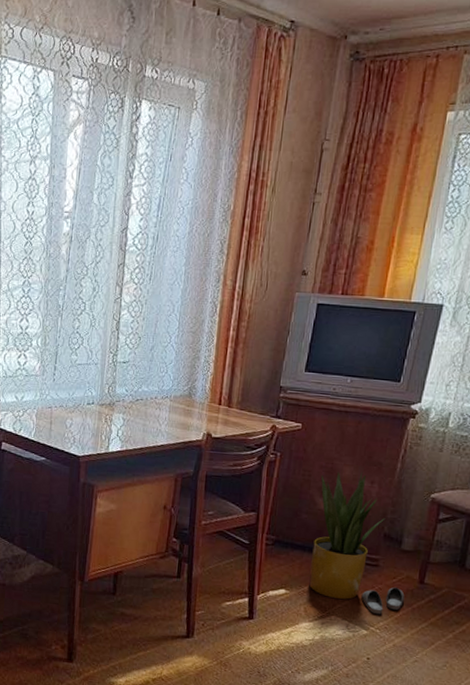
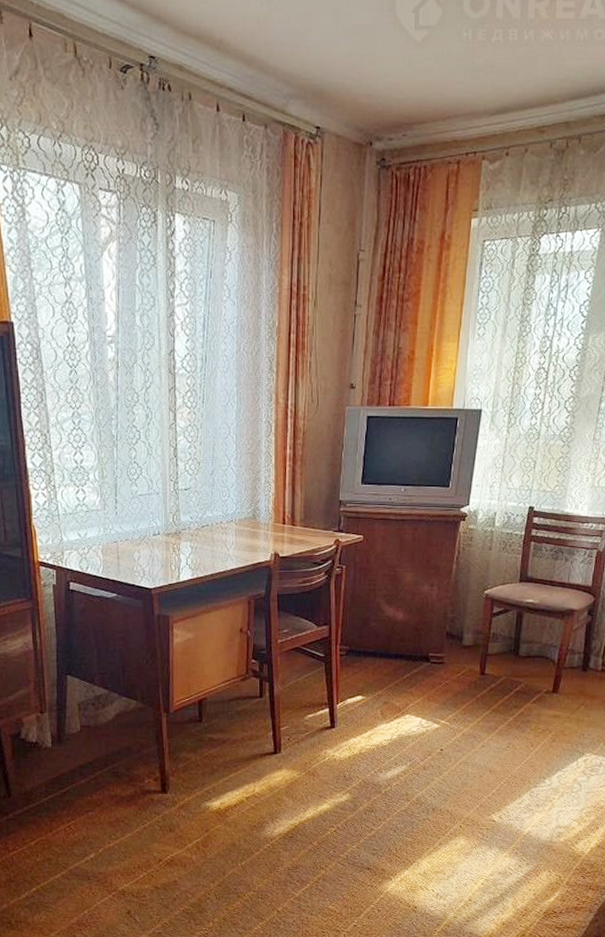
planter: present [309,472,386,600] -> none [382,577,447,699]
slippers: present [361,587,405,615] -> none [431,681,469,709]

